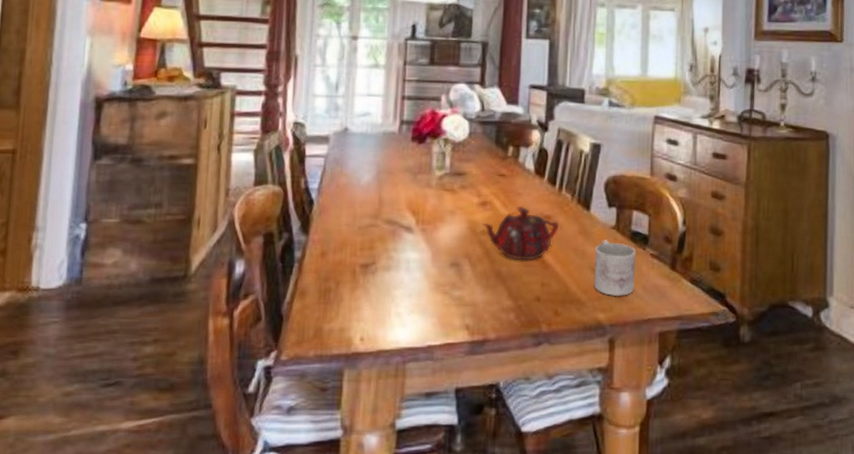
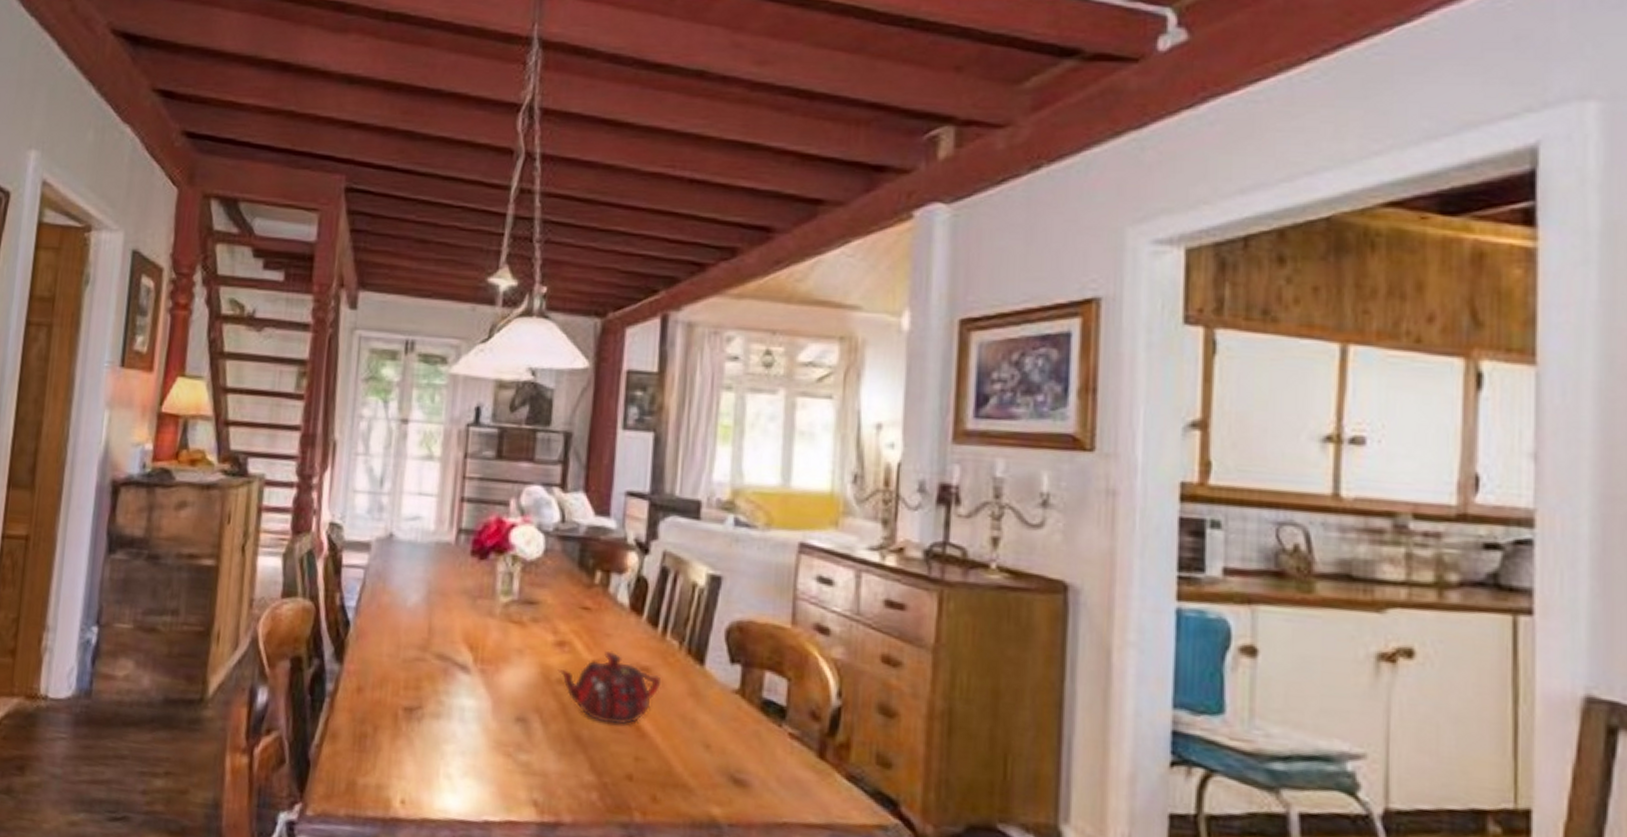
mug: present [594,240,636,297] -> none [707,707,767,787]

